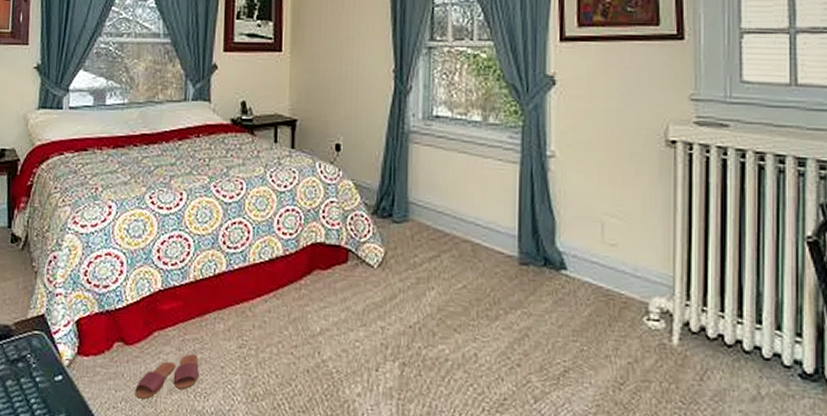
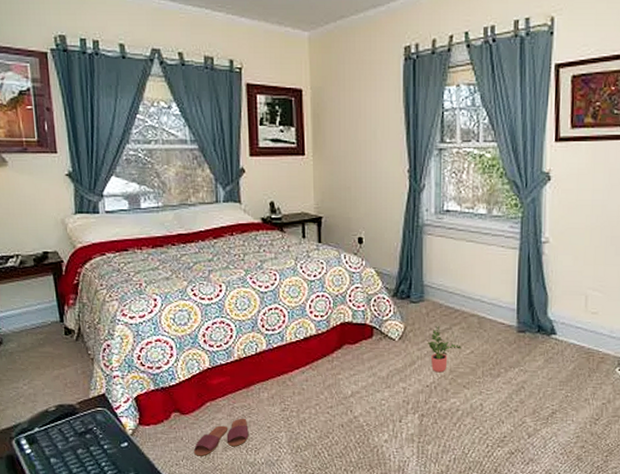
potted plant: none [412,252,452,311] -> present [428,326,461,373]

